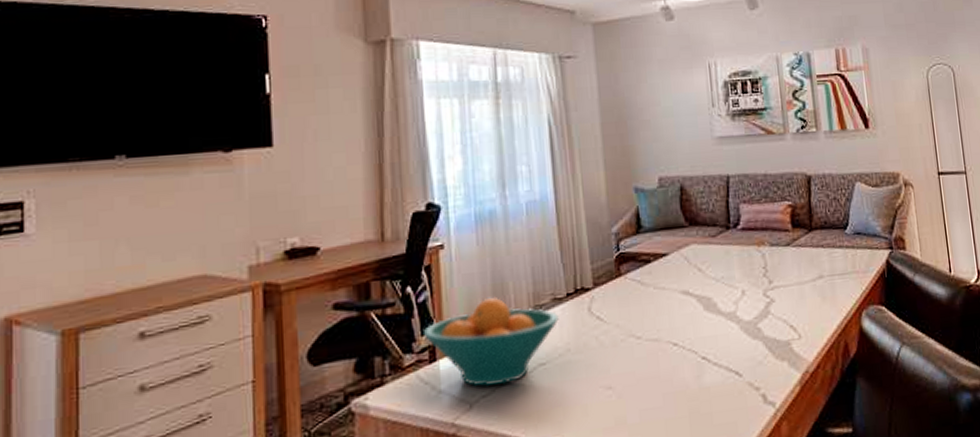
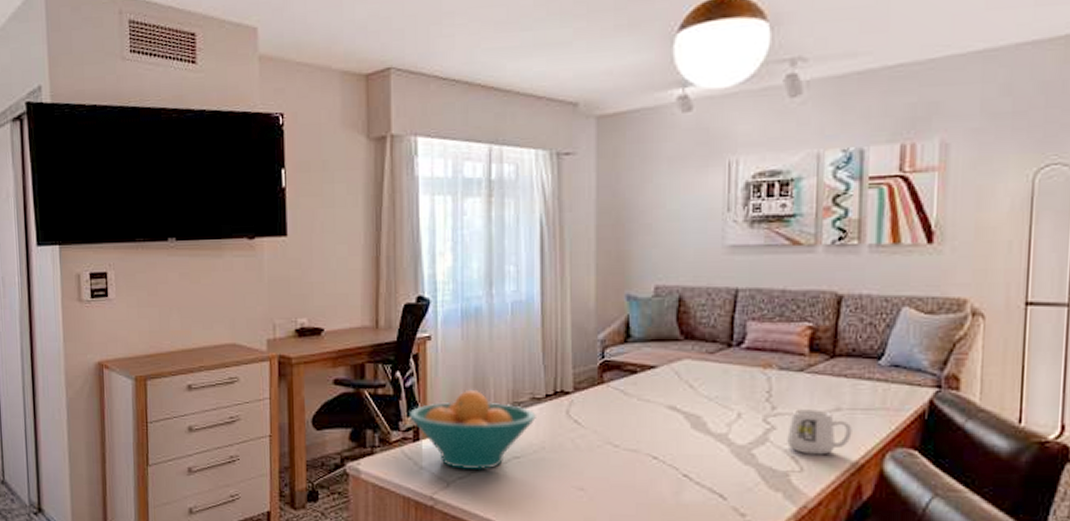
mug: none [784,279,835,322] -> present [787,409,852,455]

